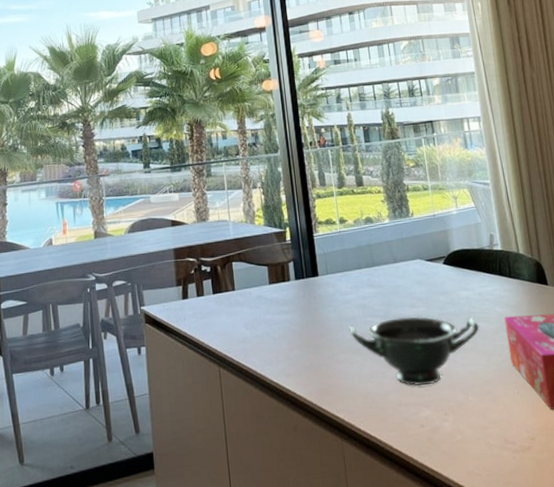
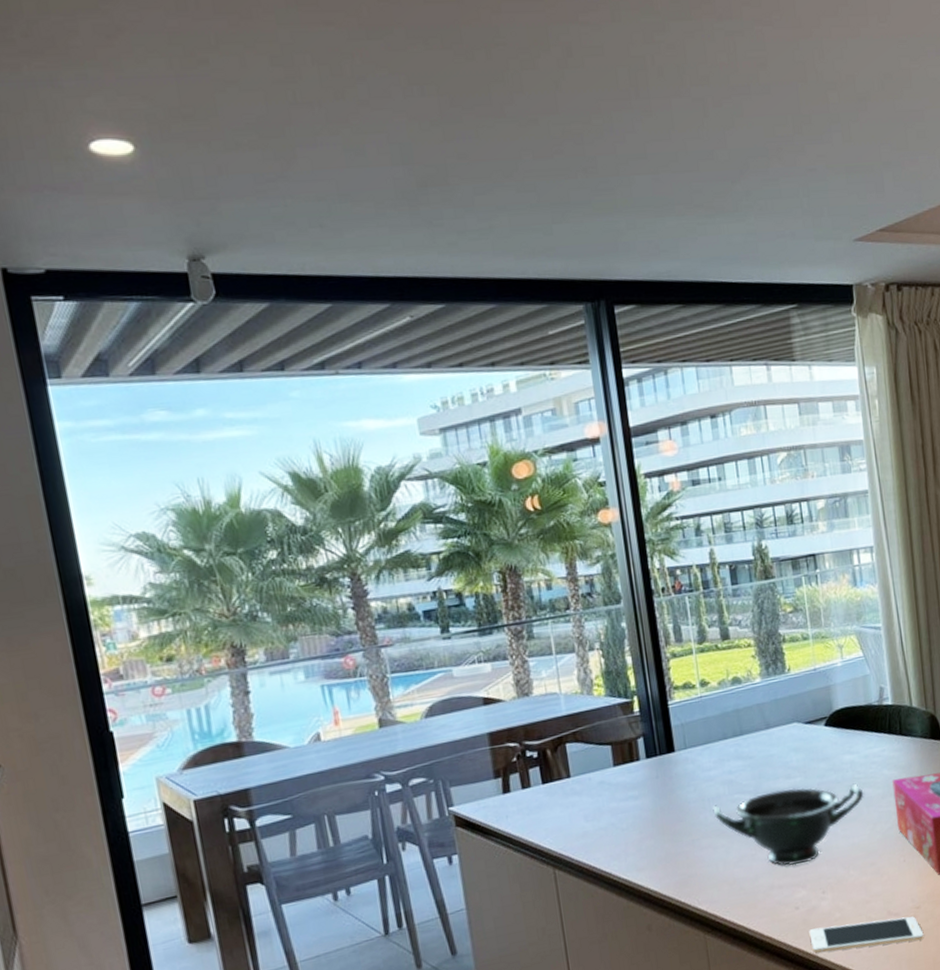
cell phone: none [433,446,540,472] -> present [809,916,924,953]

